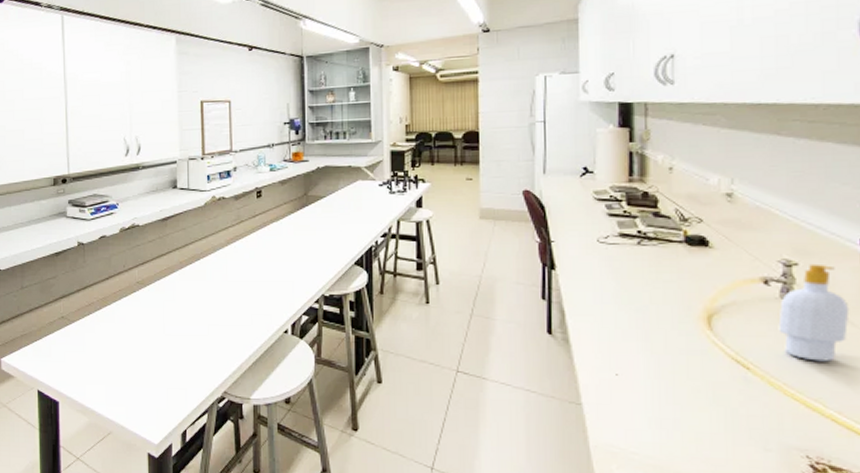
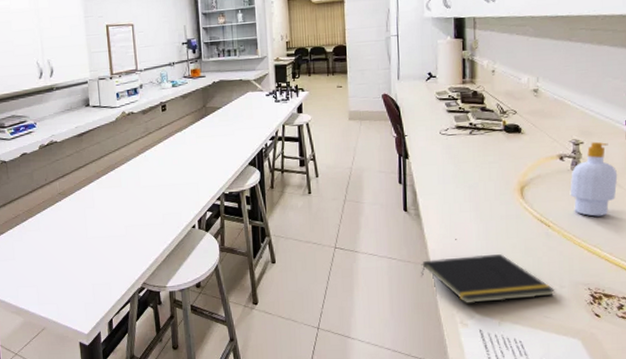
notepad: none [569,397,757,461] -> present [421,254,555,303]

